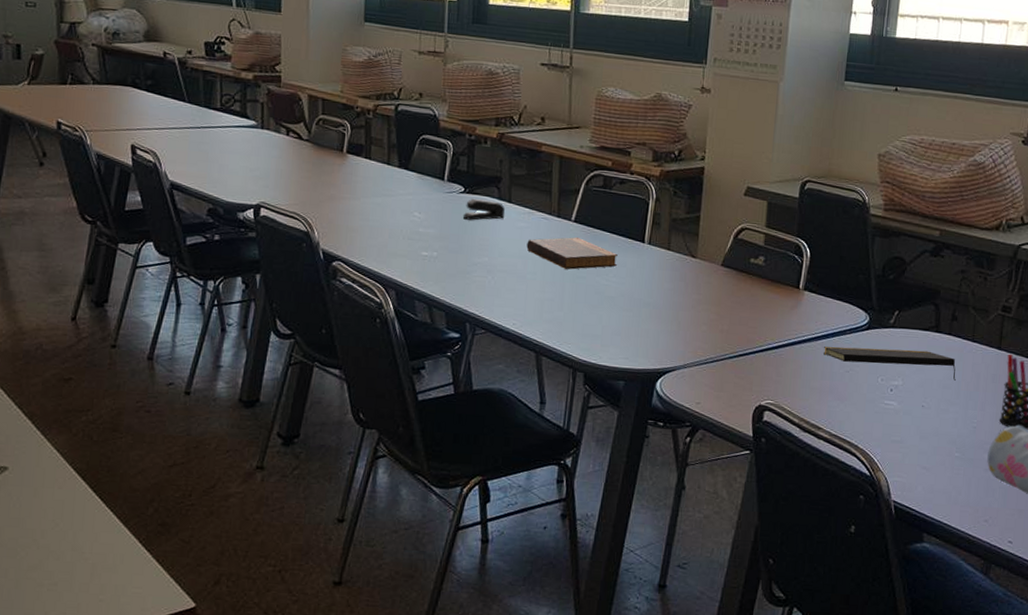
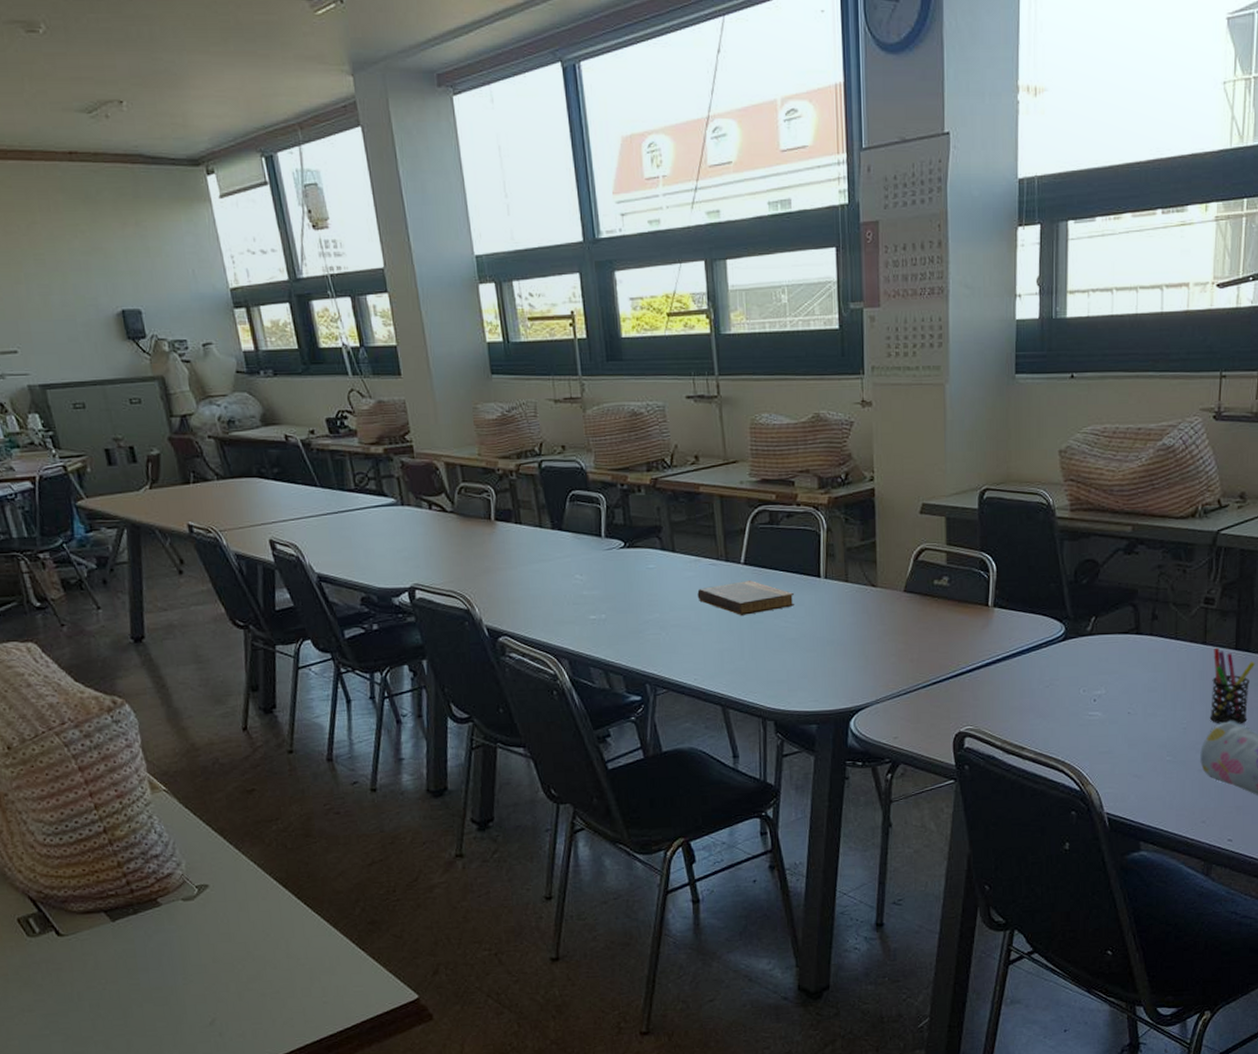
stapler: present [462,198,506,220] -> none [626,552,670,576]
notepad: present [823,346,956,381] -> none [1019,655,1161,682]

